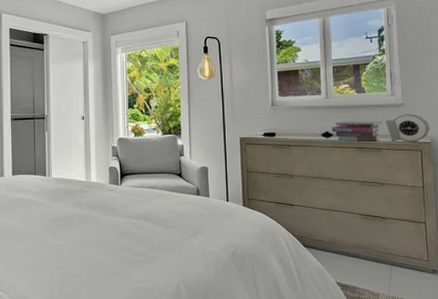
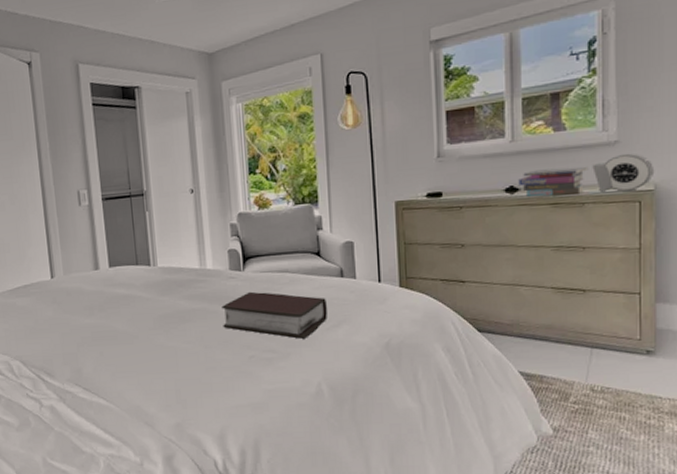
bible: none [101,203,187,245] -> present [222,291,328,339]

